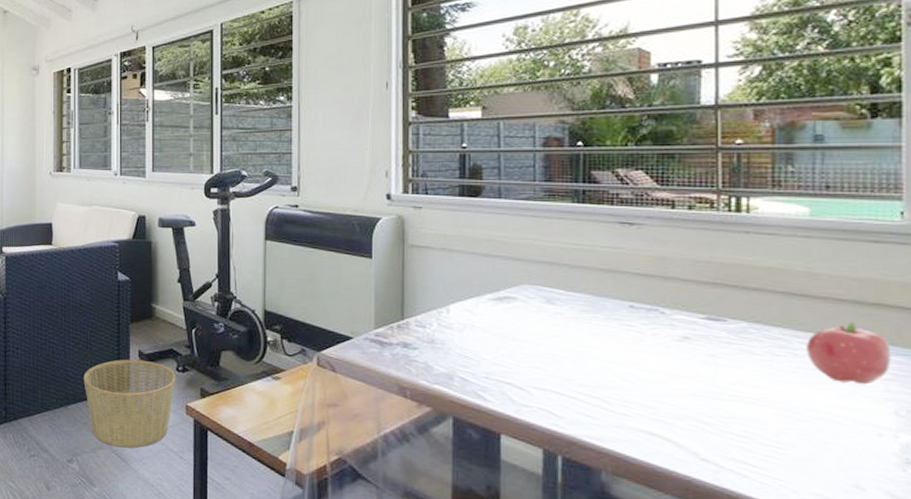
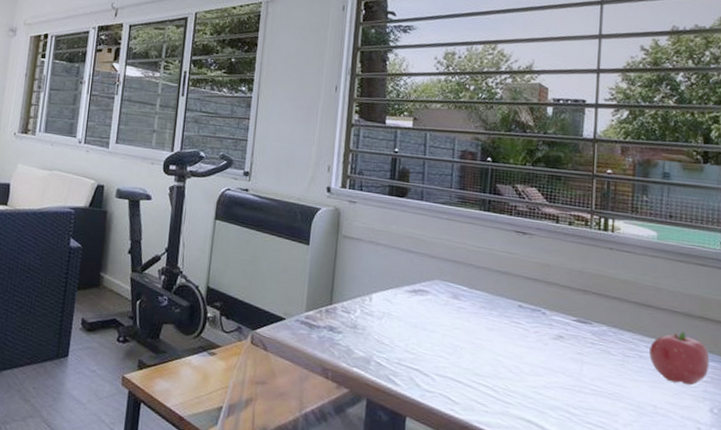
basket: present [83,359,176,448] -> none [22,326,116,418]

